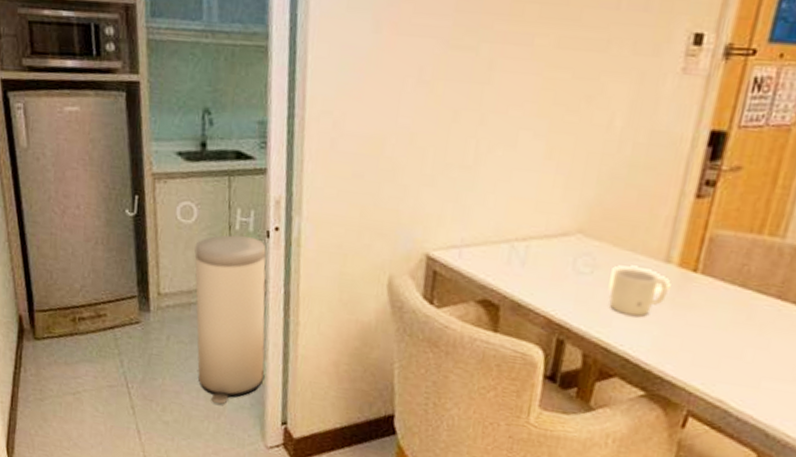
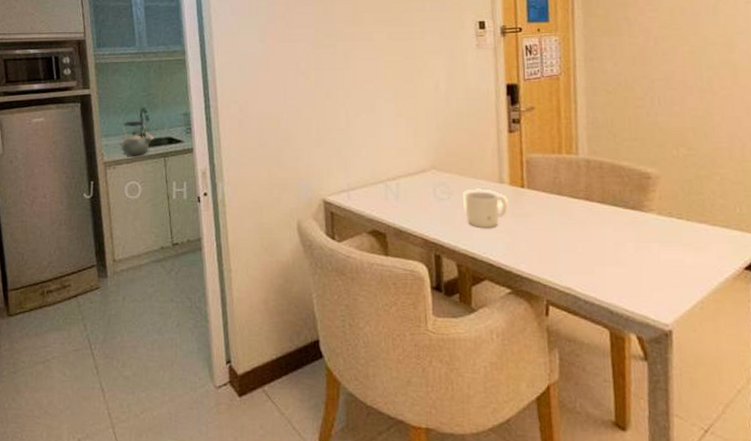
kettle: none [175,123,218,171] -> present [121,121,154,156]
pedal bin: present [194,234,267,404] -> none [141,203,208,353]

